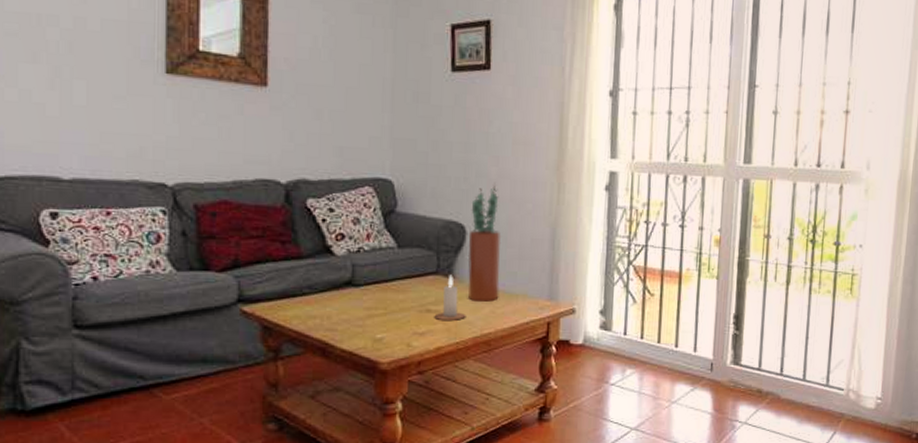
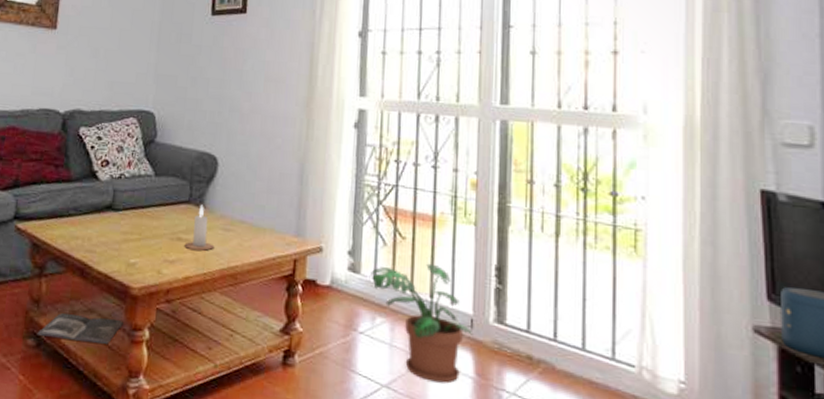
magazine: none [278,394,373,420] -> present [36,313,123,344]
vase: present [467,183,502,303] -> none [217,118,252,235]
potted plant: none [621,316,713,421] -> present [371,263,474,383]

